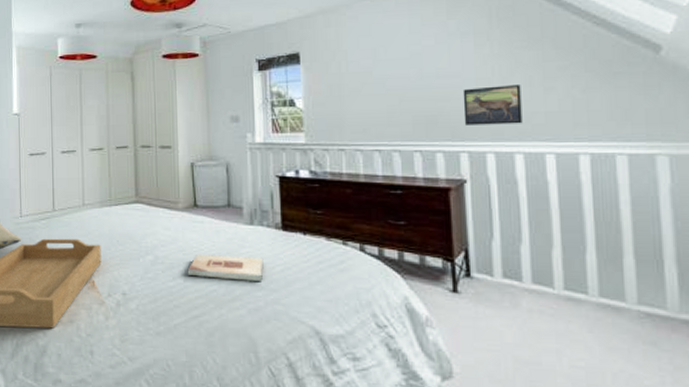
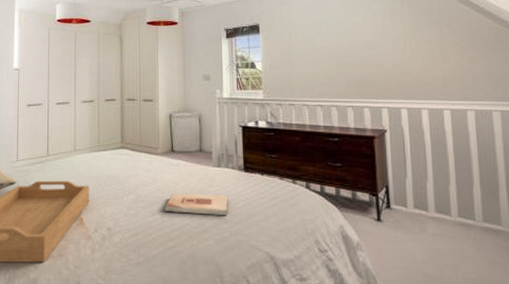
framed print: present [462,85,523,125] -> none [383,56,427,87]

